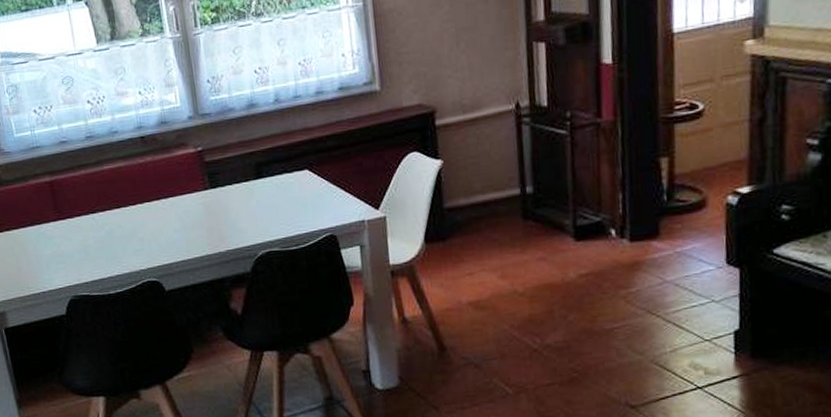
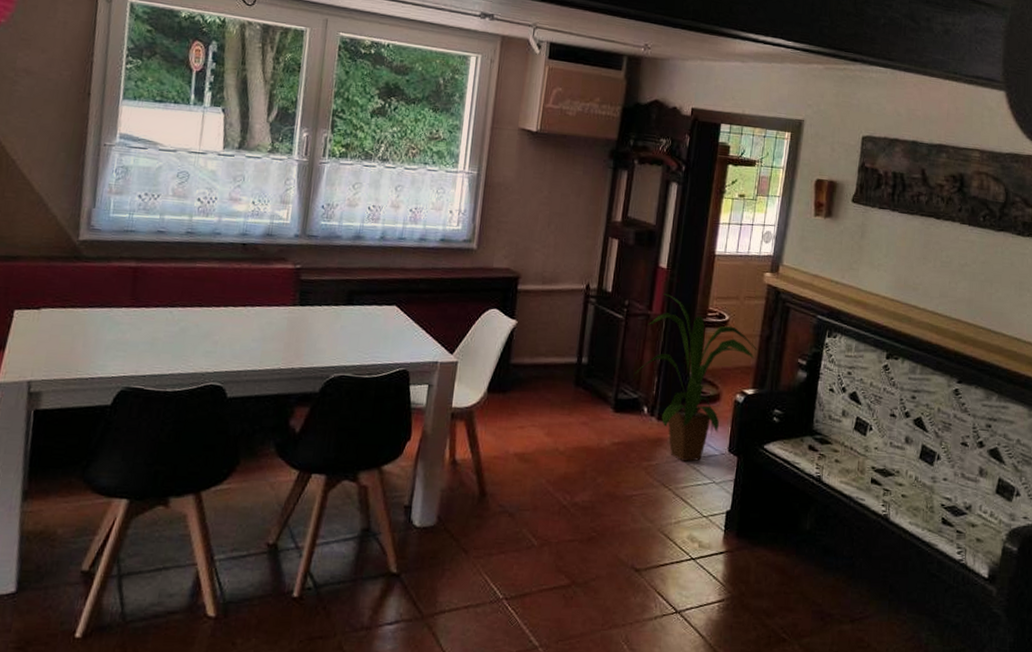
house plant: none [592,93,748,283] -> present [634,293,758,462]

